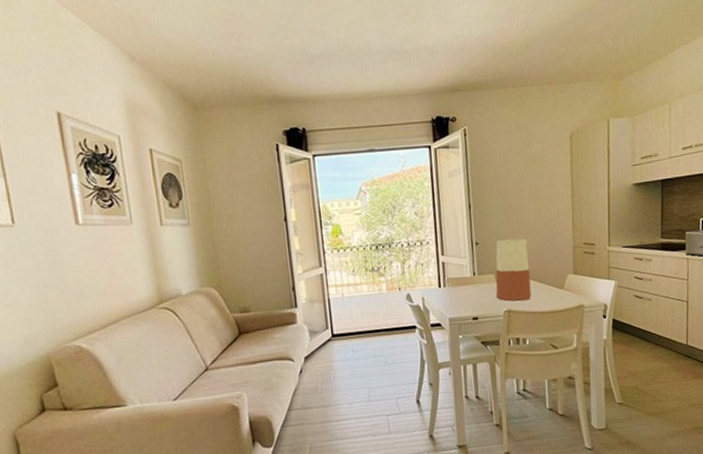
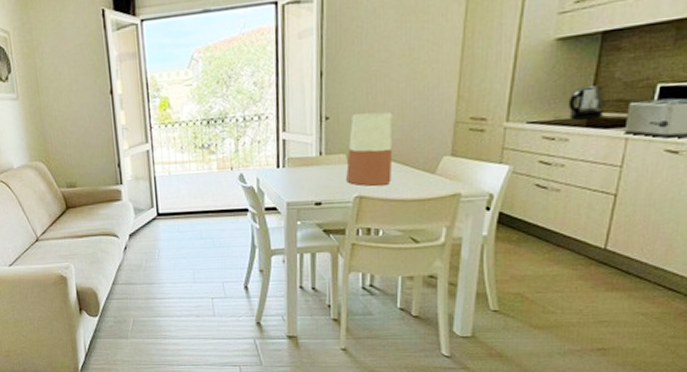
kettle: none [648,219,671,244] -> present [569,85,604,120]

